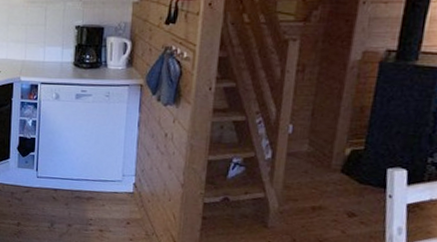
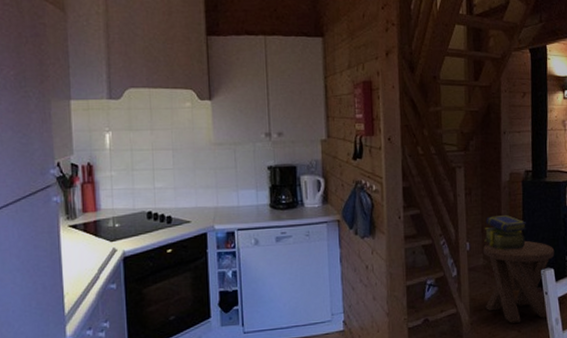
music stool: none [302,128,413,224] -> present [483,240,555,323]
stack of books: none [313,98,377,140] -> present [484,214,527,251]

